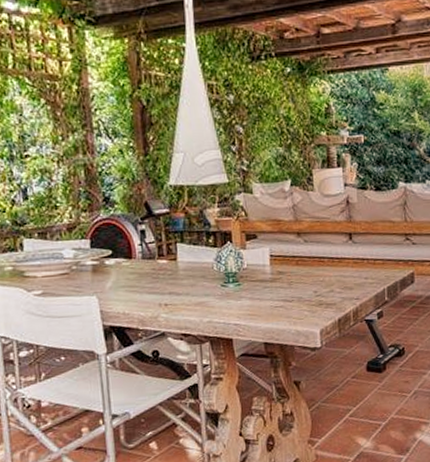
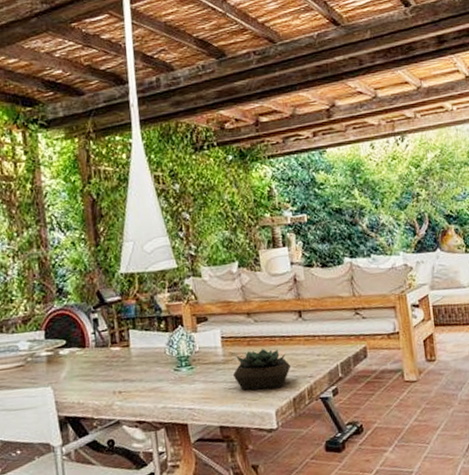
succulent plant: none [279,269,339,310] -> present [232,349,291,391]

